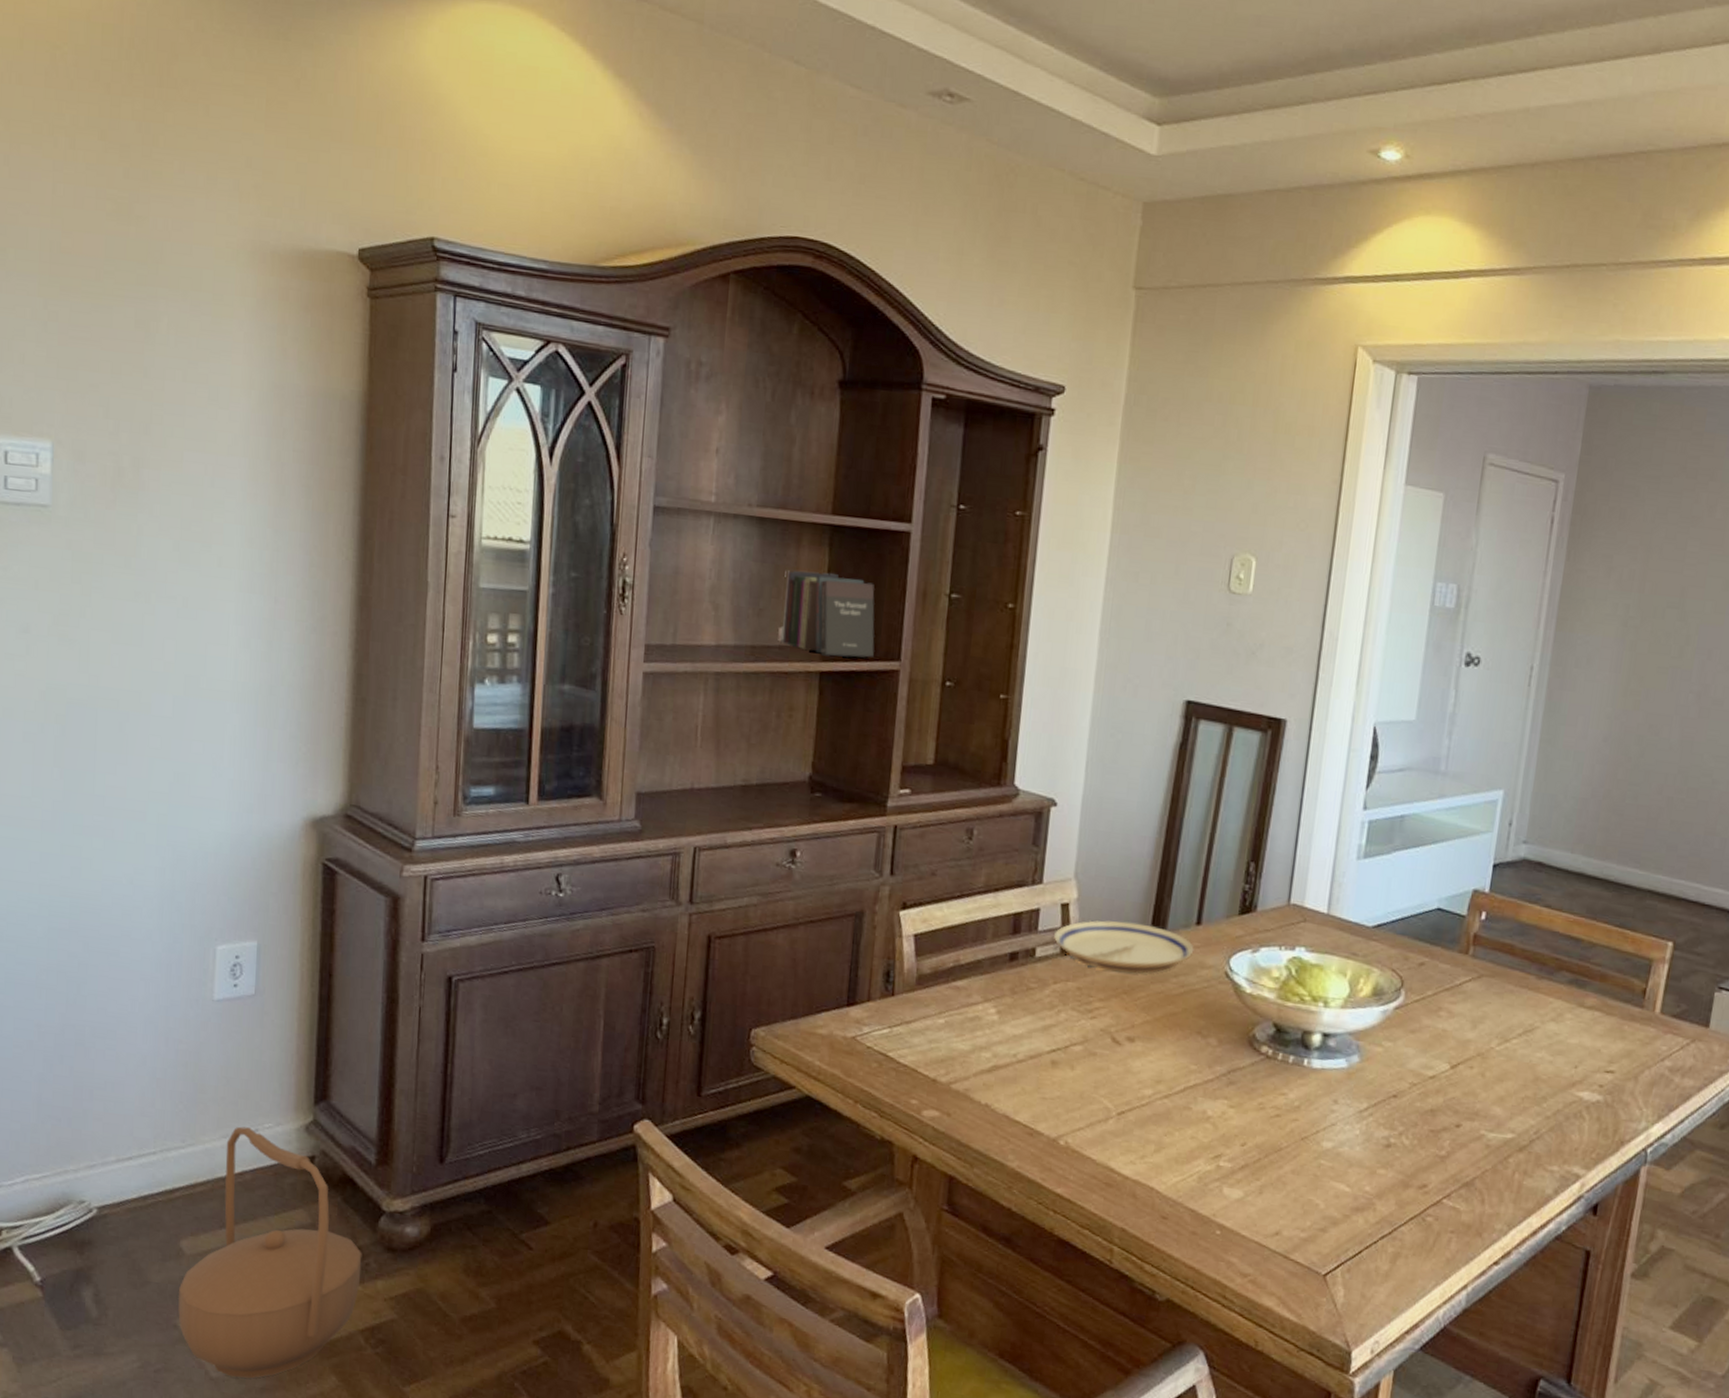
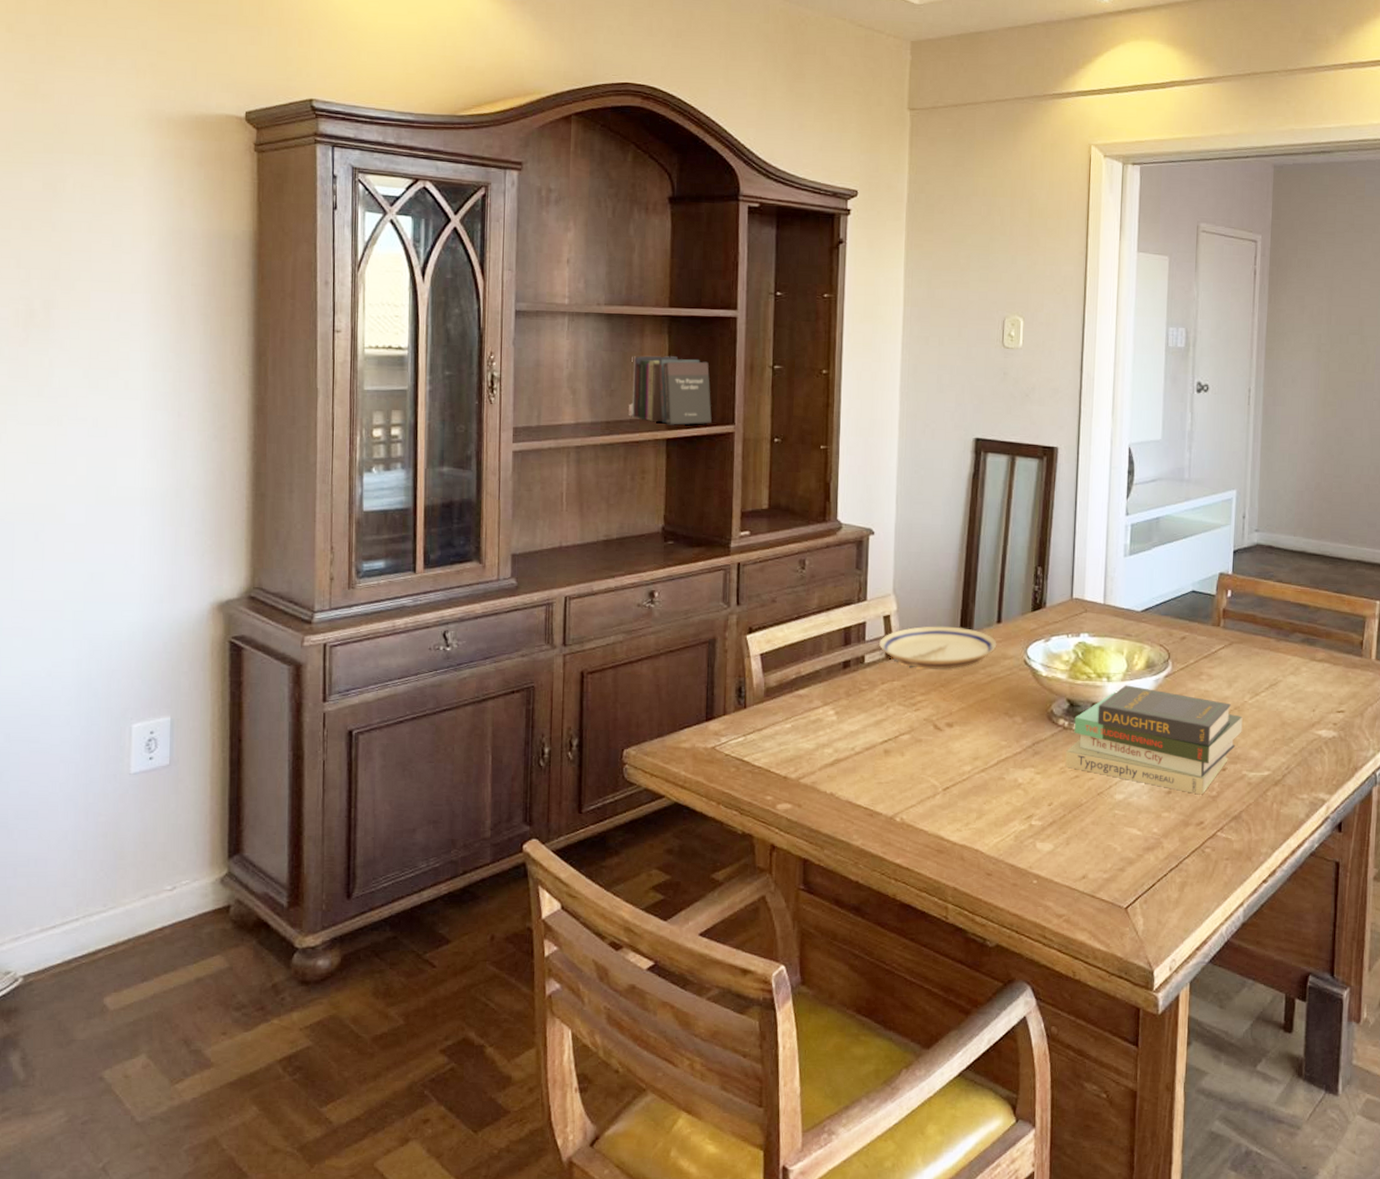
basket: present [178,1126,362,1379] -> none [103,886,278,1120]
books: none [1265,1013,1487,1153] -> present [1065,685,1243,795]

